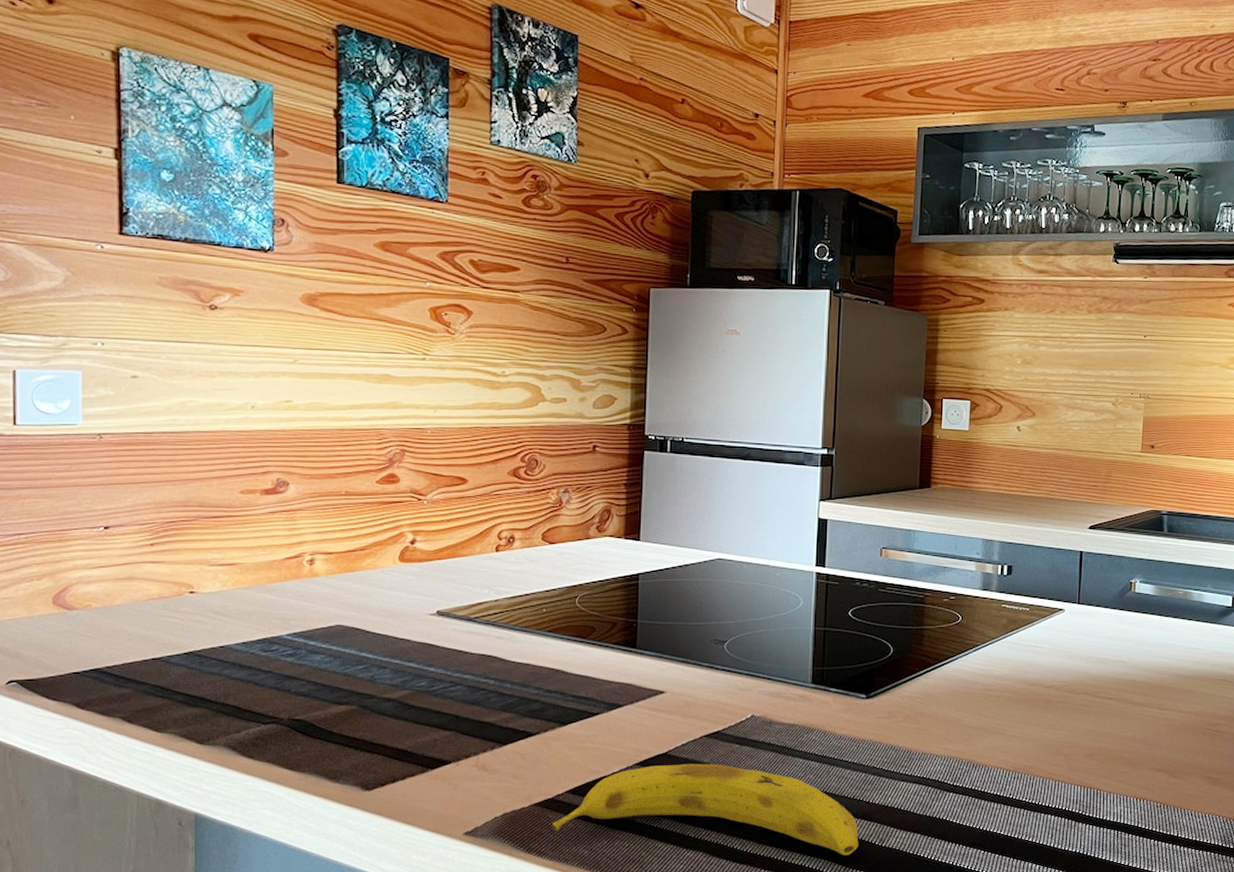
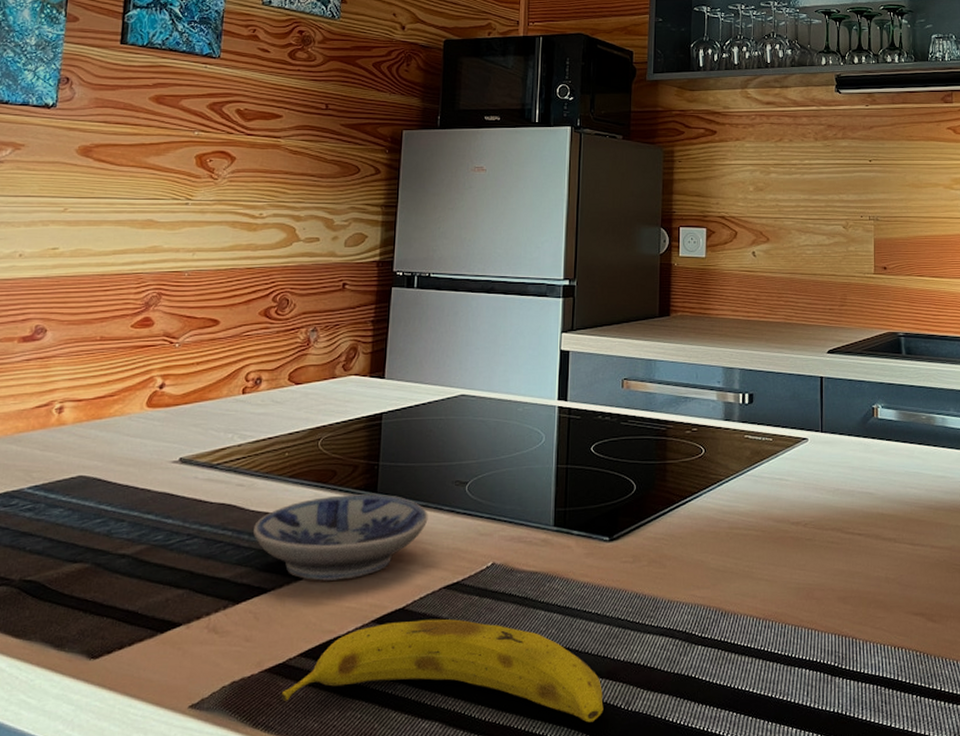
bowl: none [516,649,688,727] -> present [253,494,428,581]

